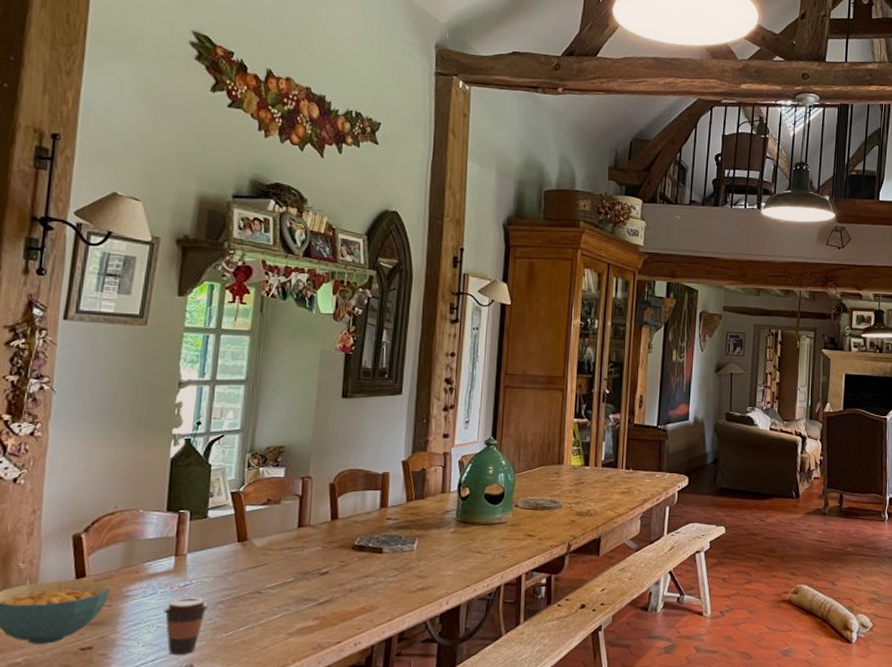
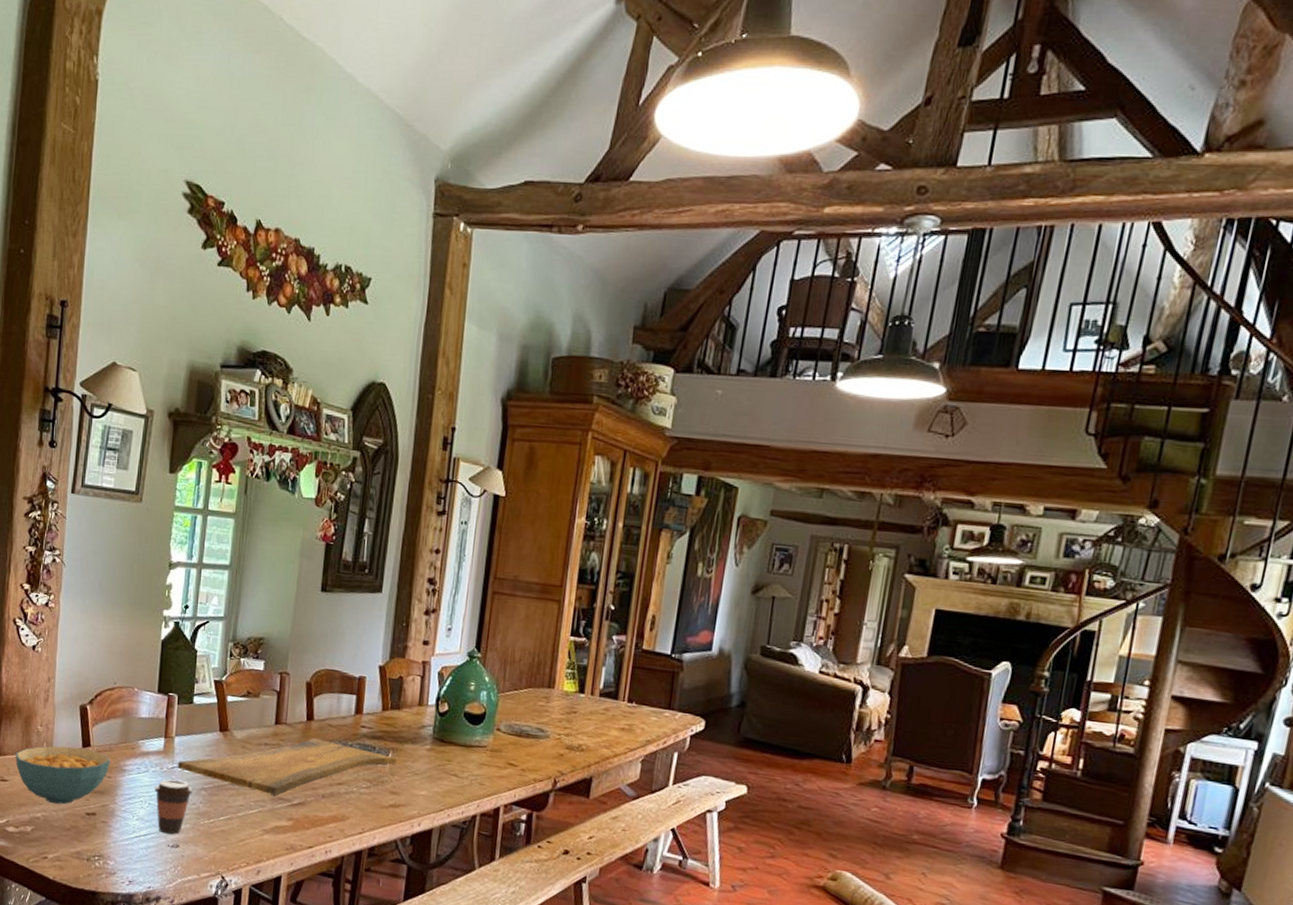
cutting board: none [190,536,423,597] -> present [177,738,397,795]

